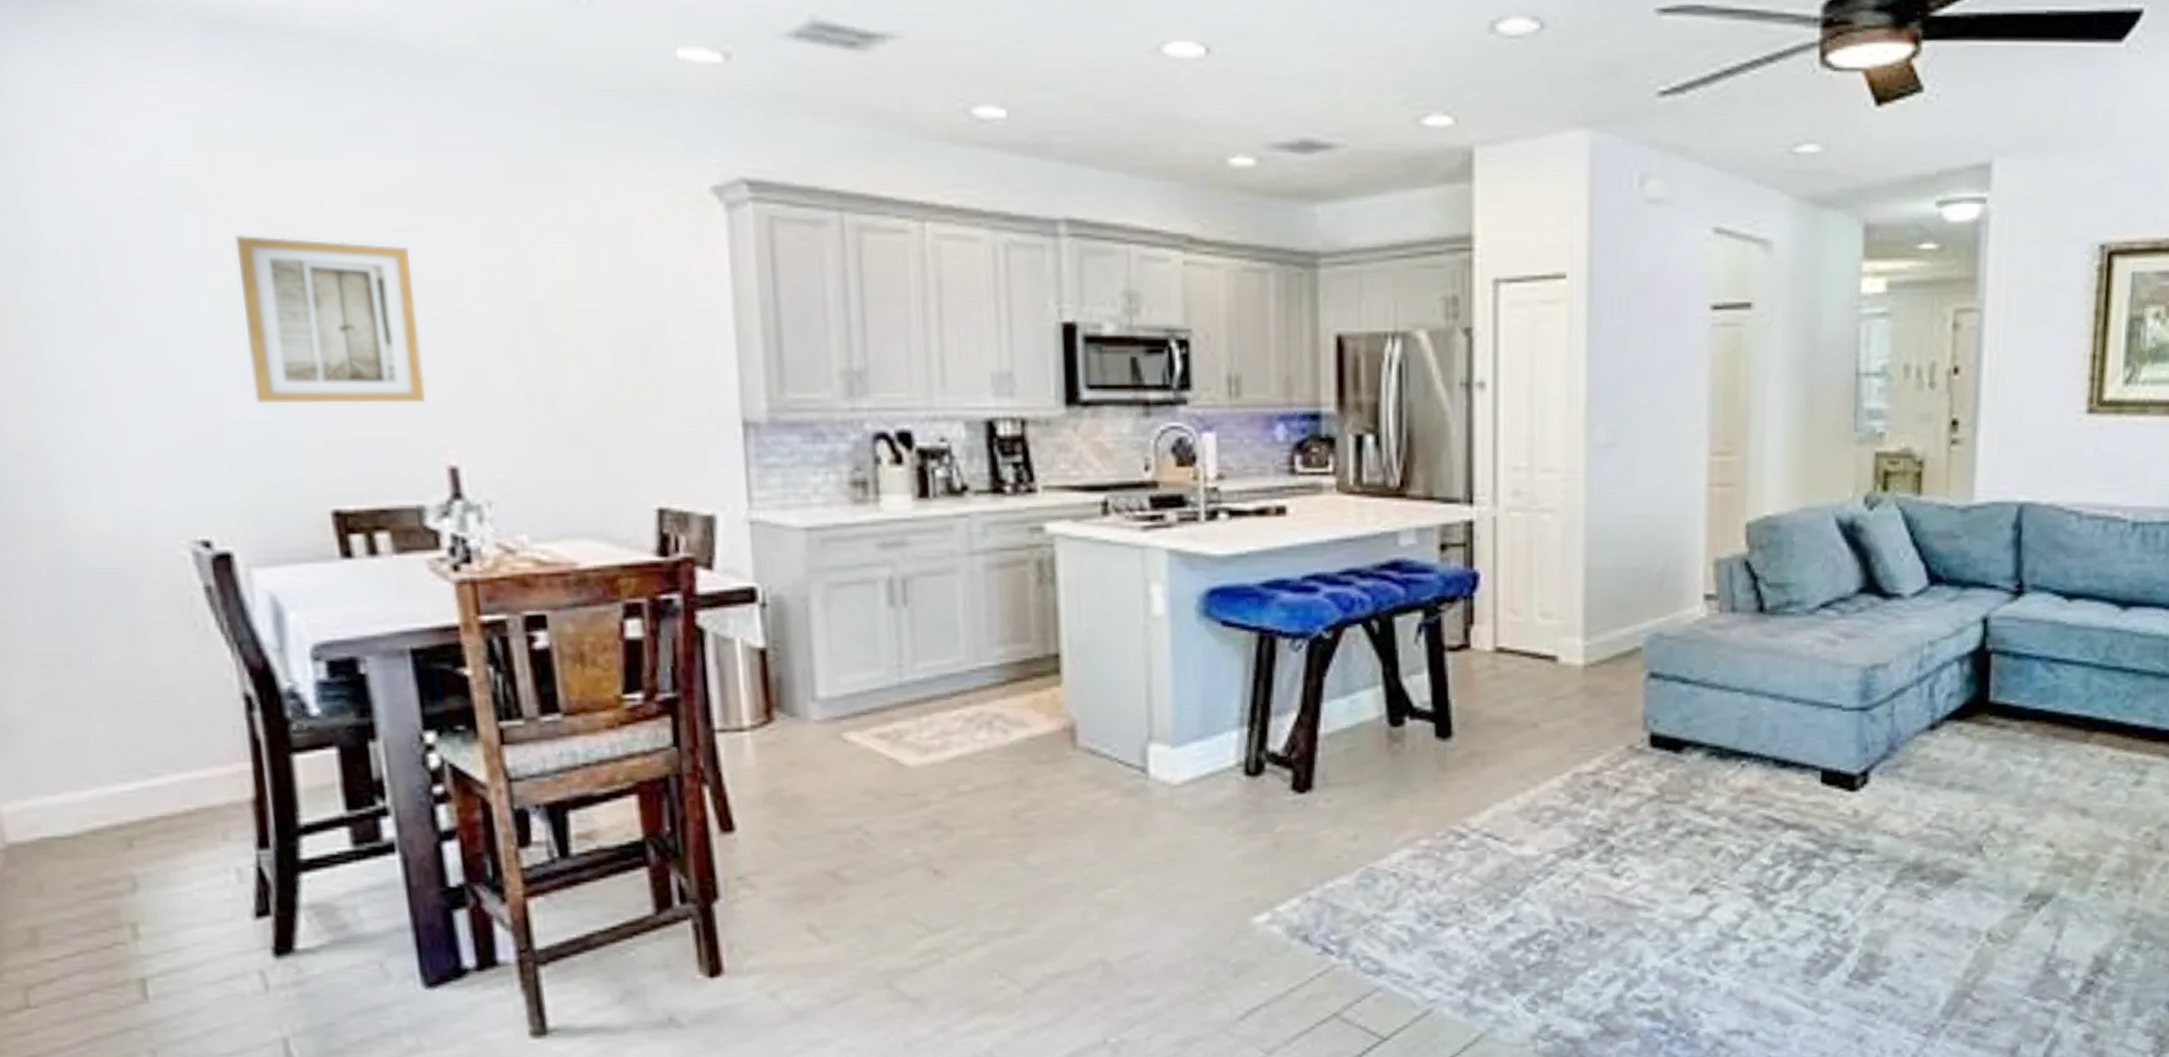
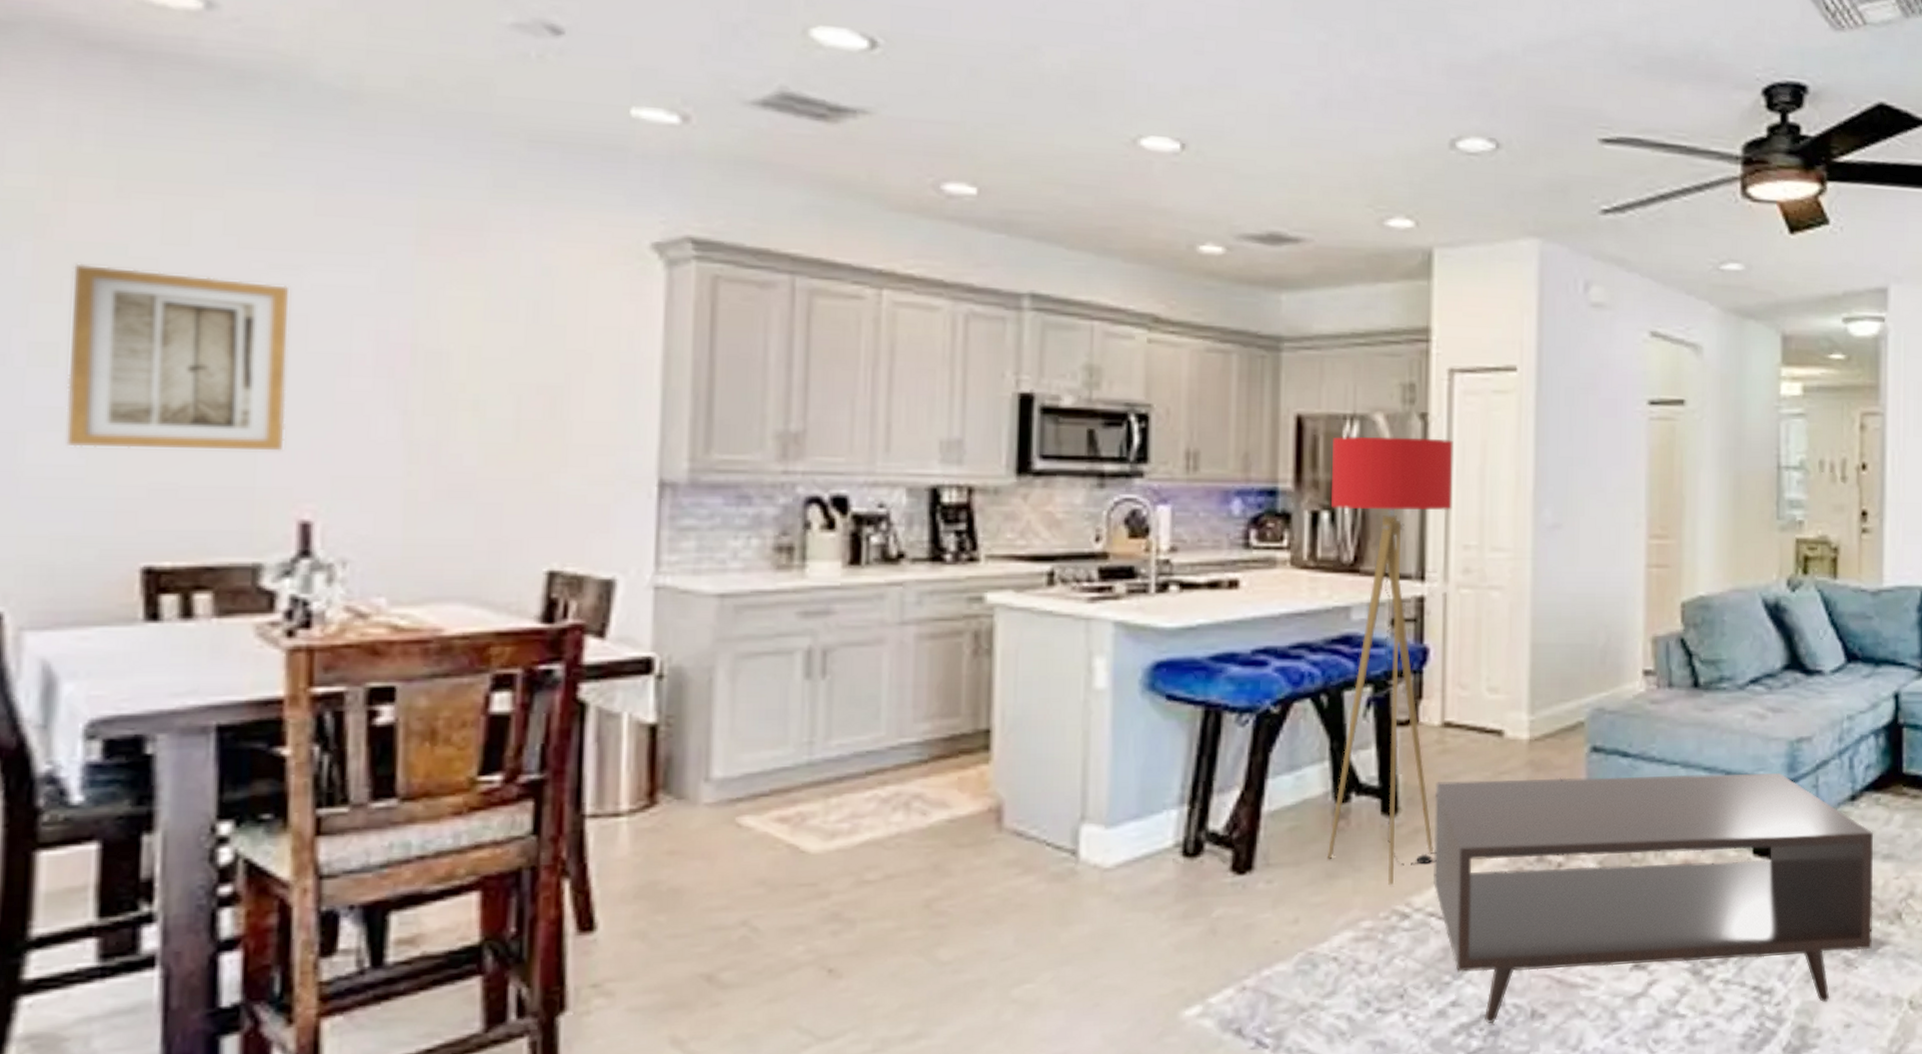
floor lamp: none [1375,354,1500,806] -> present [1328,436,1453,885]
coffee table: none [1489,701,1953,941] -> present [1434,773,1873,1025]

